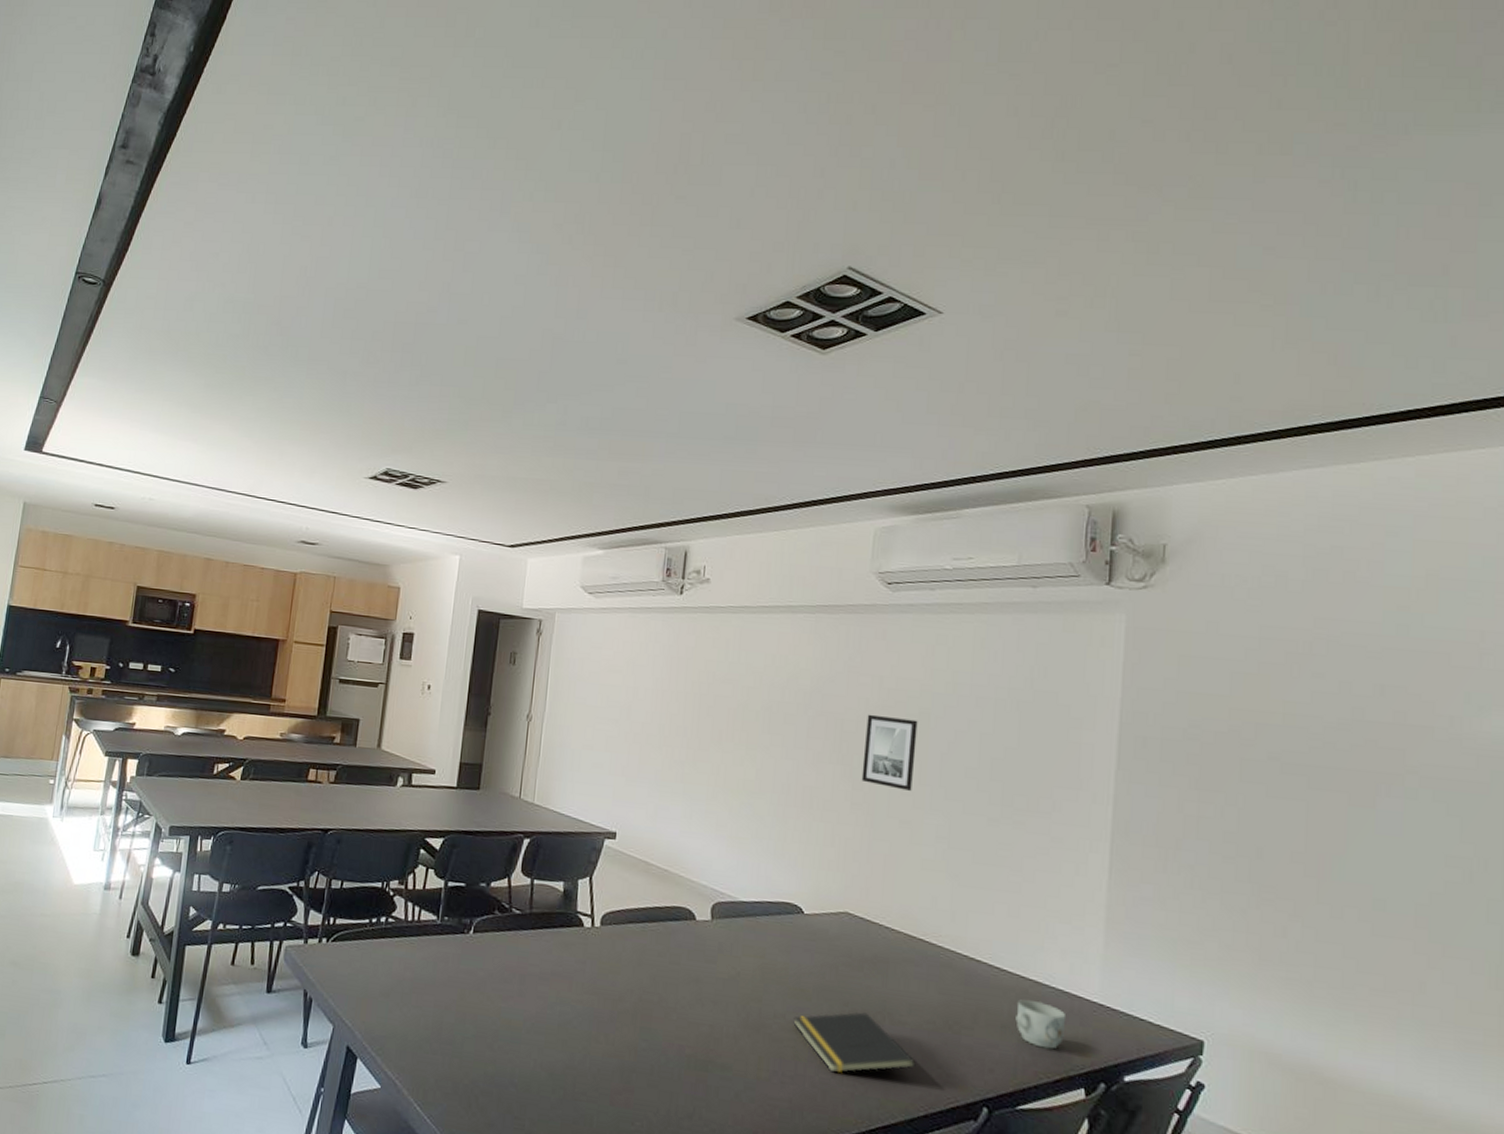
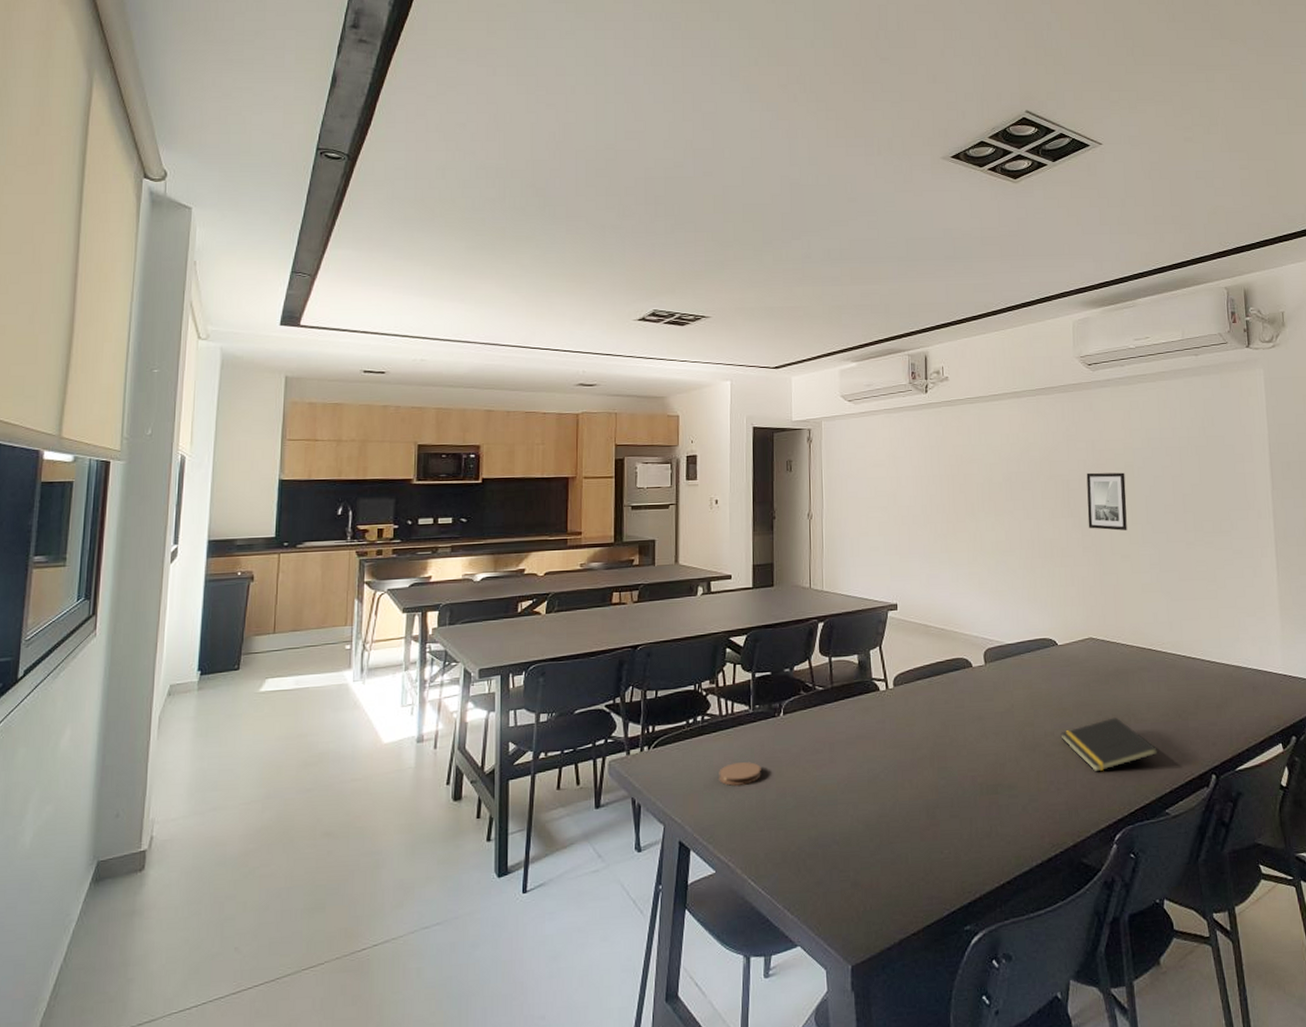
coaster: none [396,974,443,1001] -> present [719,762,761,787]
mug: present [1015,999,1067,1050] -> none [1226,682,1262,718]

